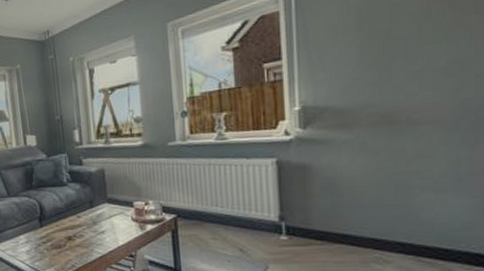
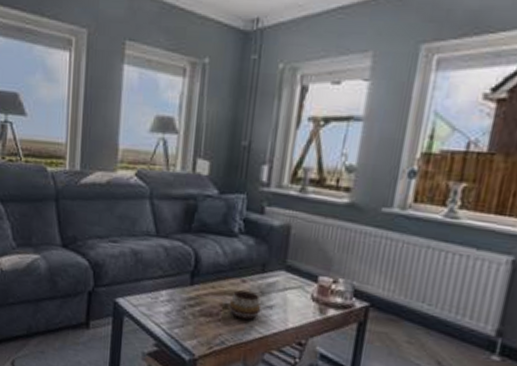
decorative bowl: none [71,224,97,245] -> present [229,290,261,320]

